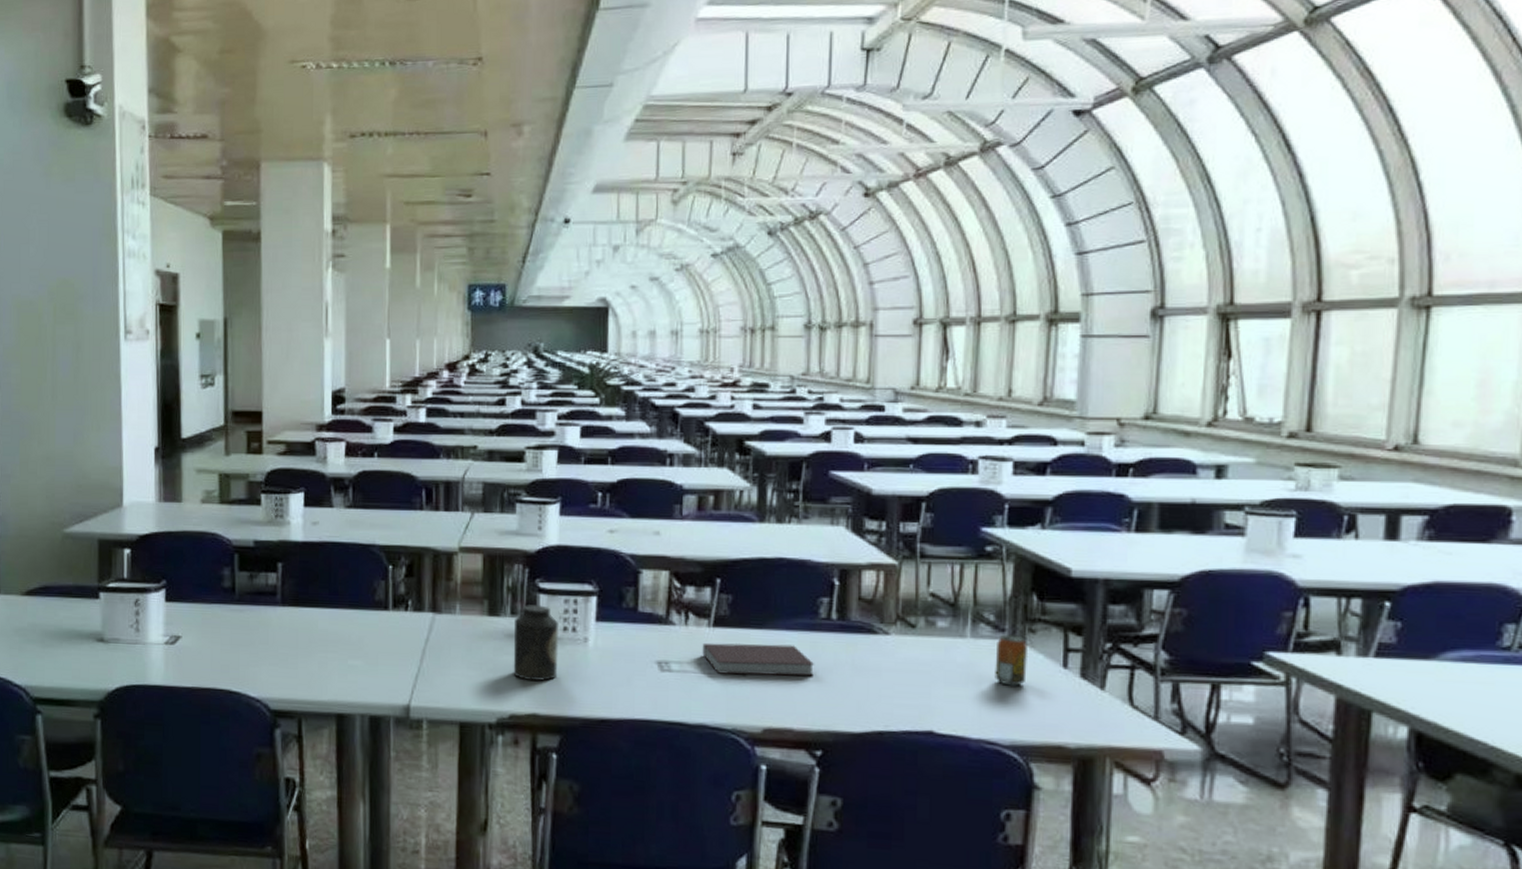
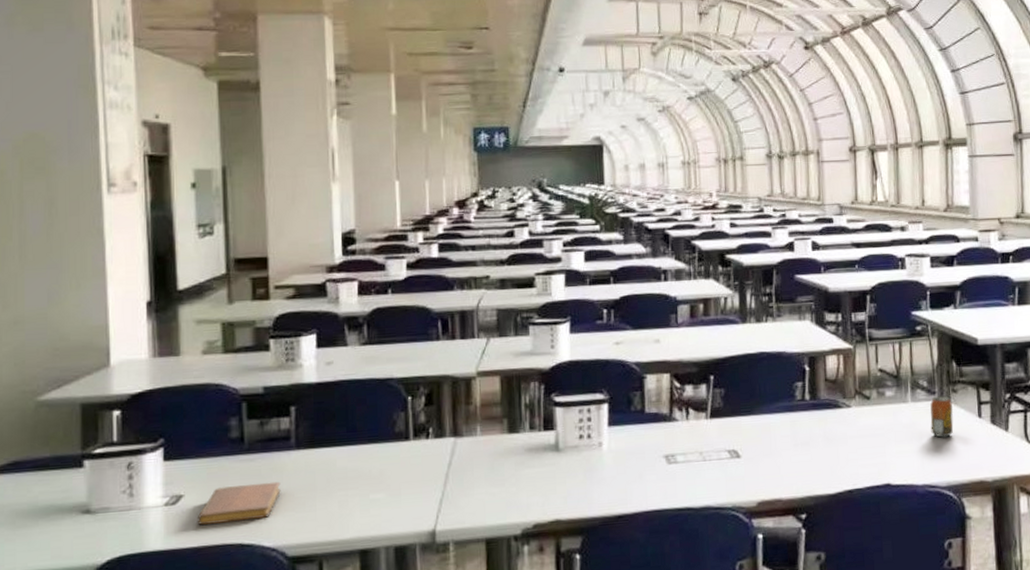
notebook: none [192,633,266,669] -> present [197,481,281,526]
canister: present [513,605,559,681] -> none [533,417,576,489]
notebook: present [702,642,814,677] -> none [702,426,795,459]

